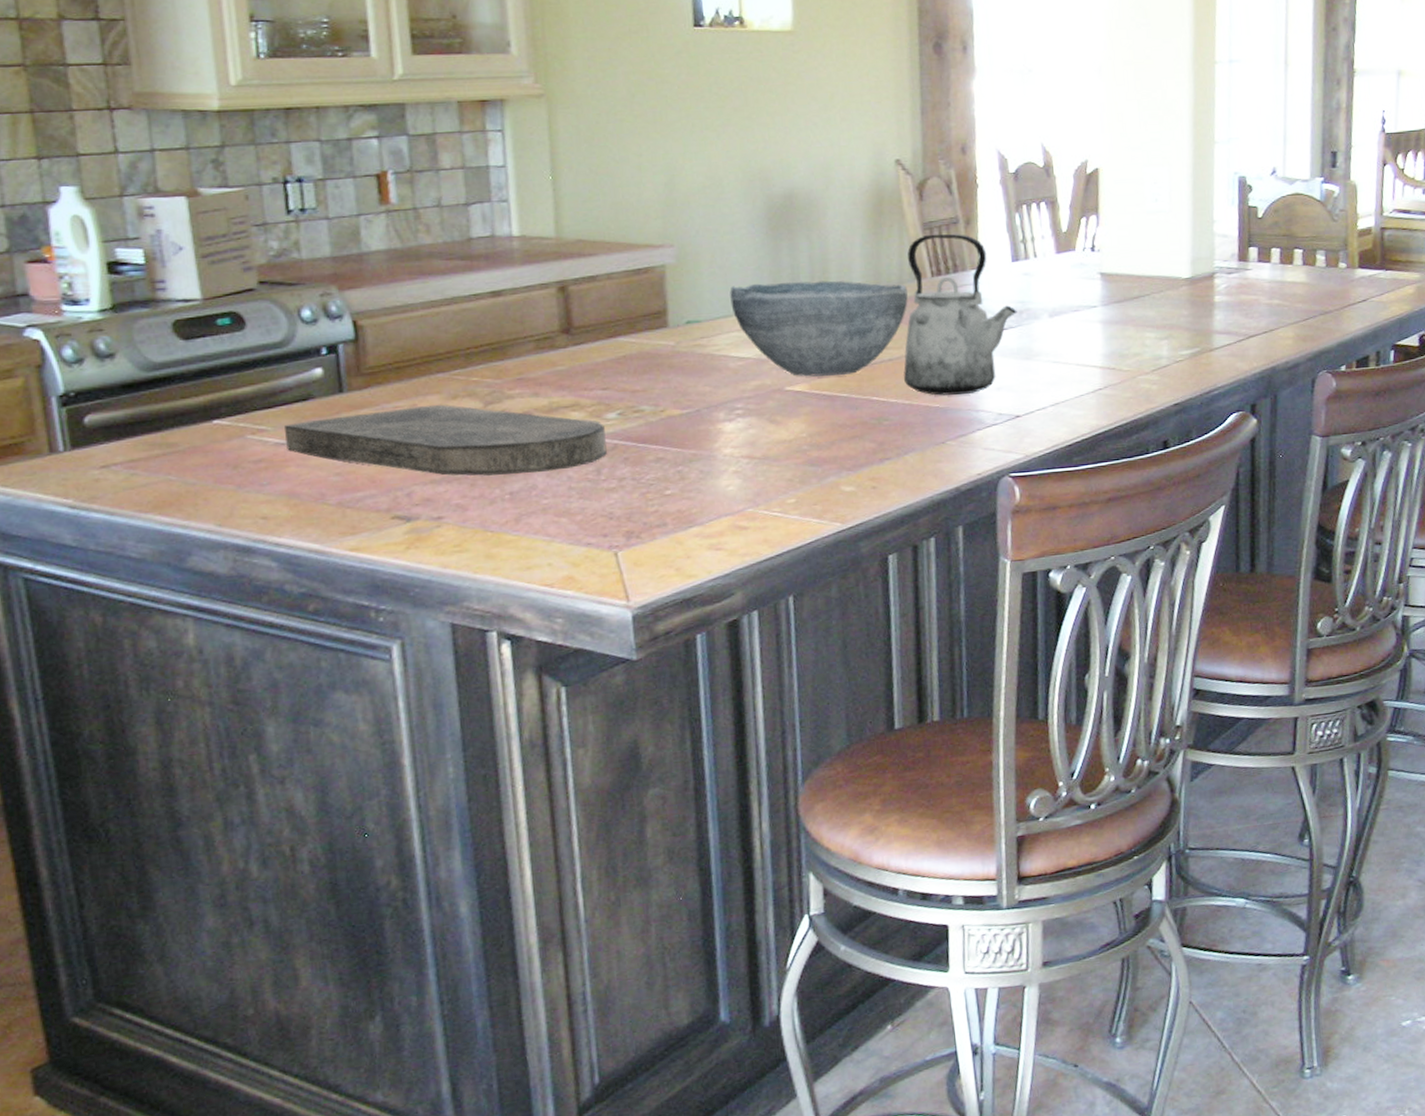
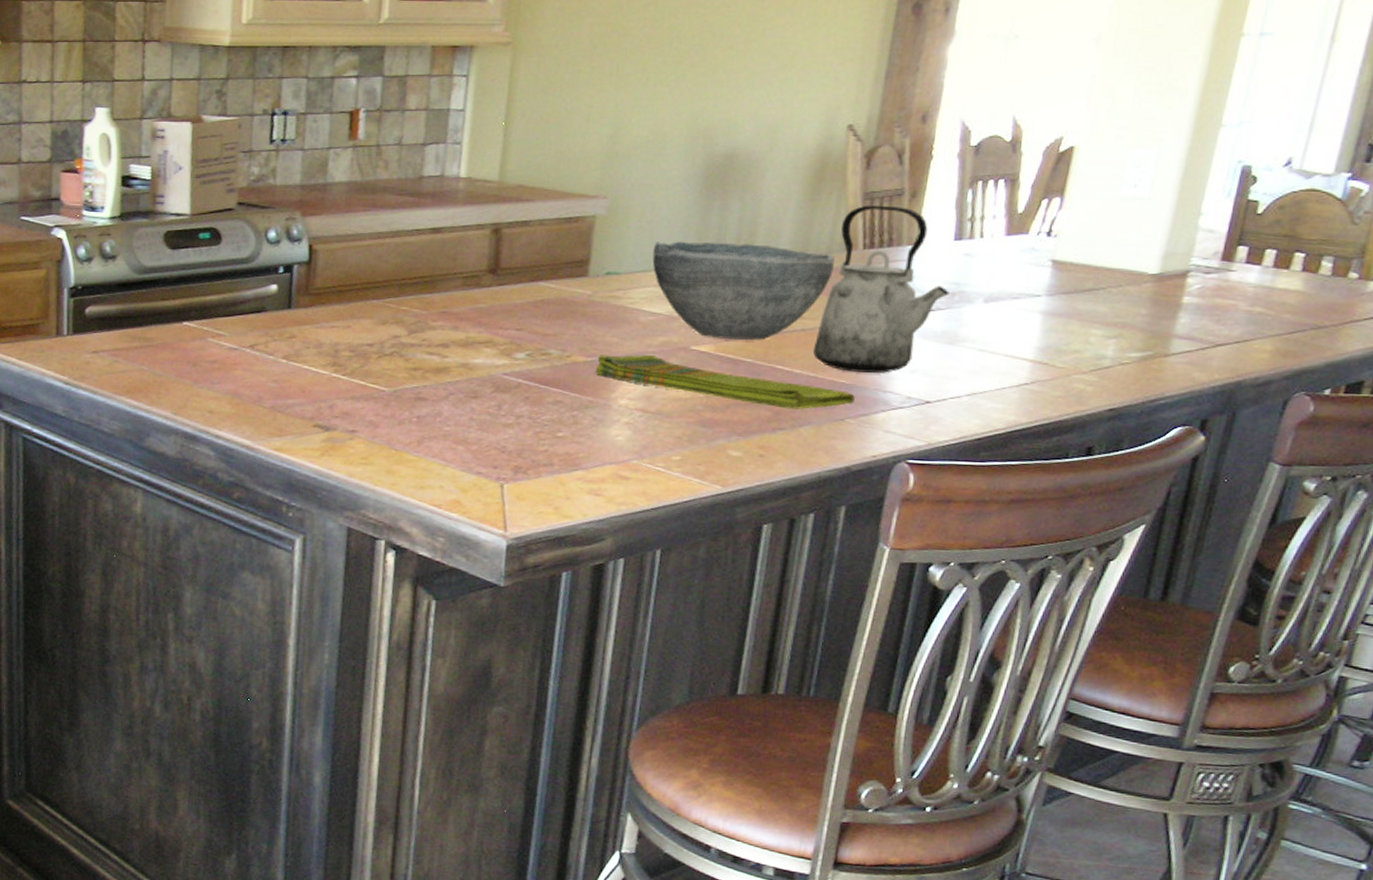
cutting board: present [285,404,607,477] -> none [238,328,512,401]
dish towel: none [694,401,951,439] -> present [596,355,855,410]

